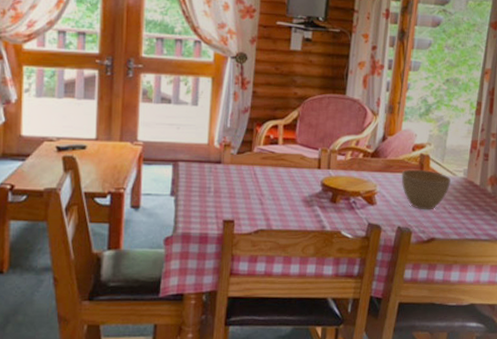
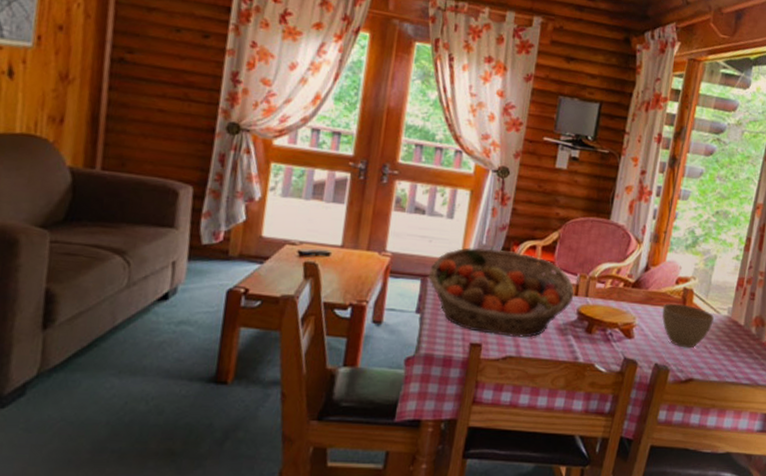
fruit basket: none [178,130,317,211] -> present [428,247,575,338]

